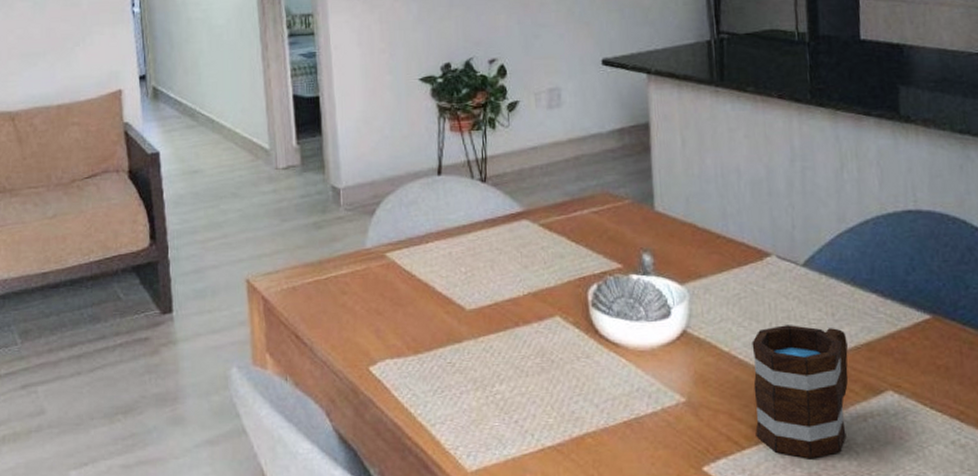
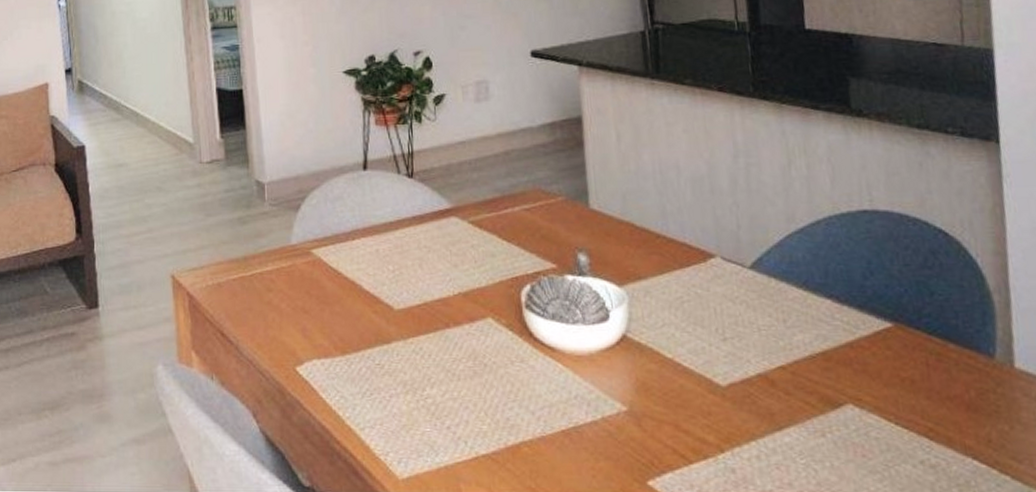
mug: present [752,325,849,459] -> none [697,331,804,476]

